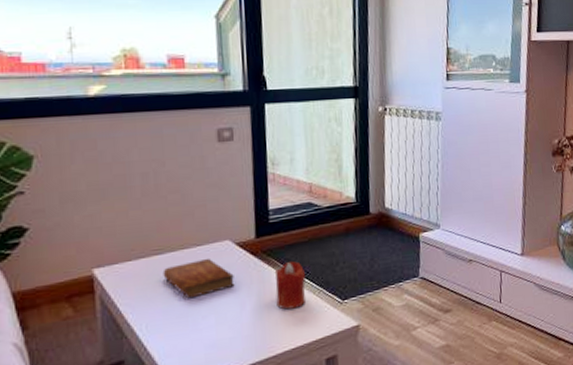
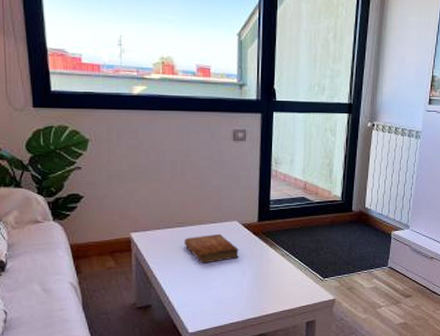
candle: present [274,260,305,310] -> none [271,242,295,280]

